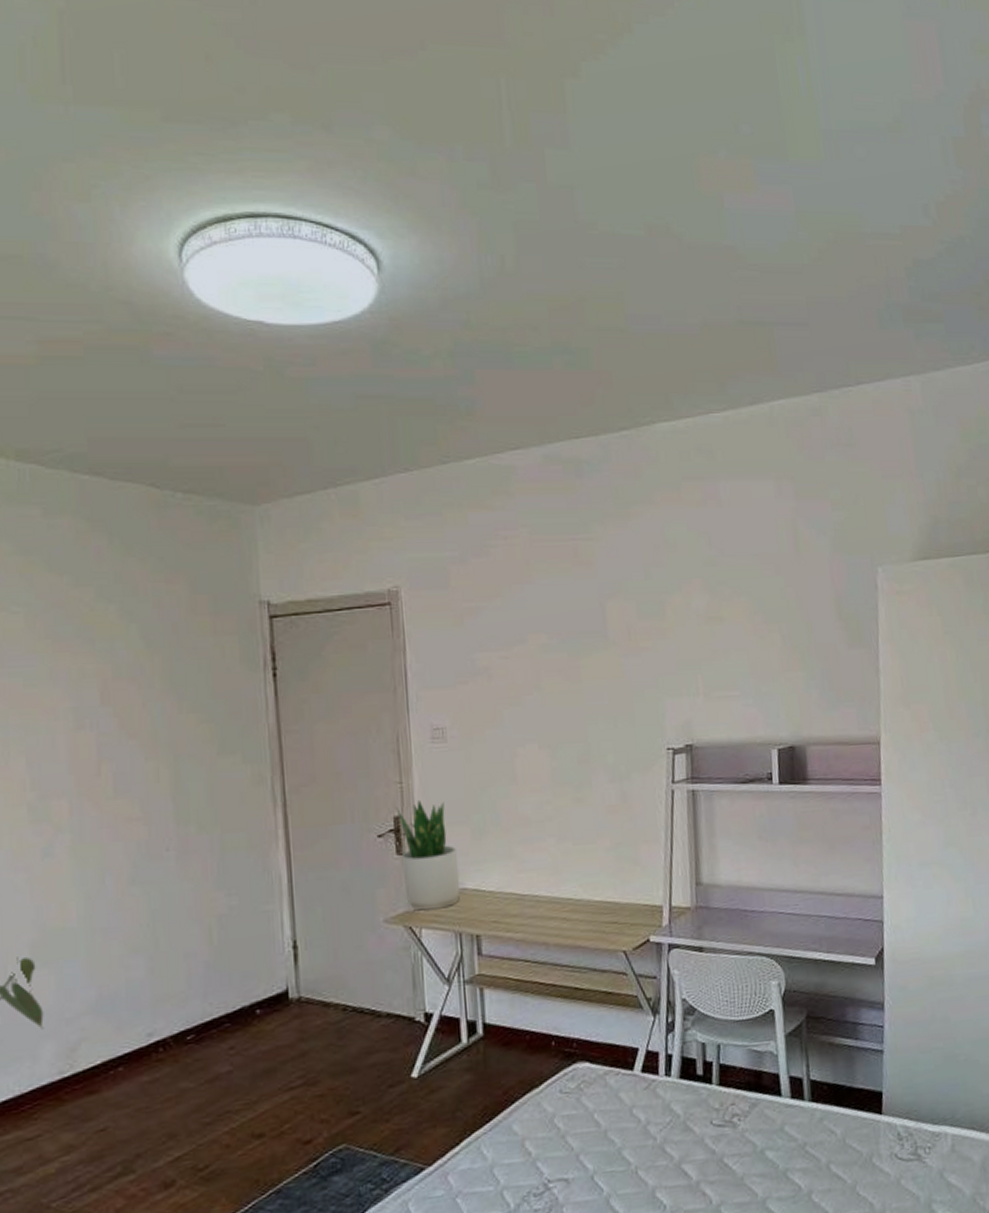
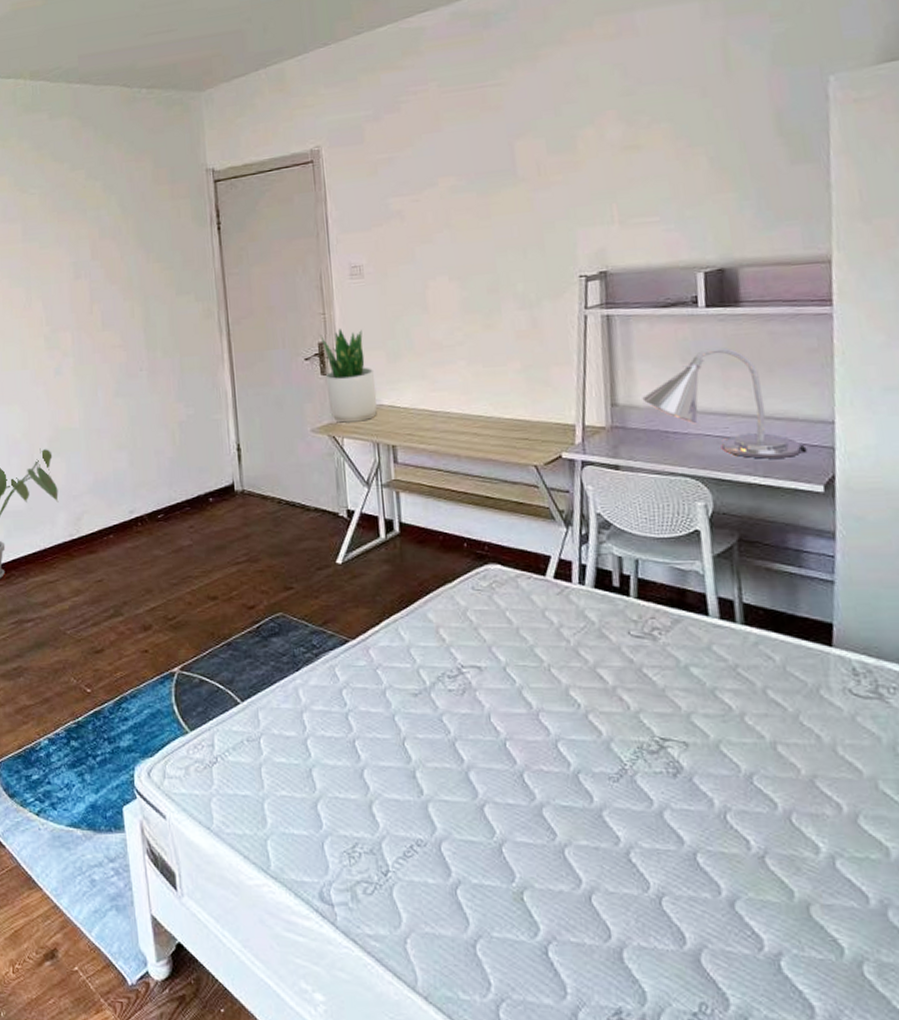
table lamp: none [724,824,862,935] -> present [642,347,807,459]

